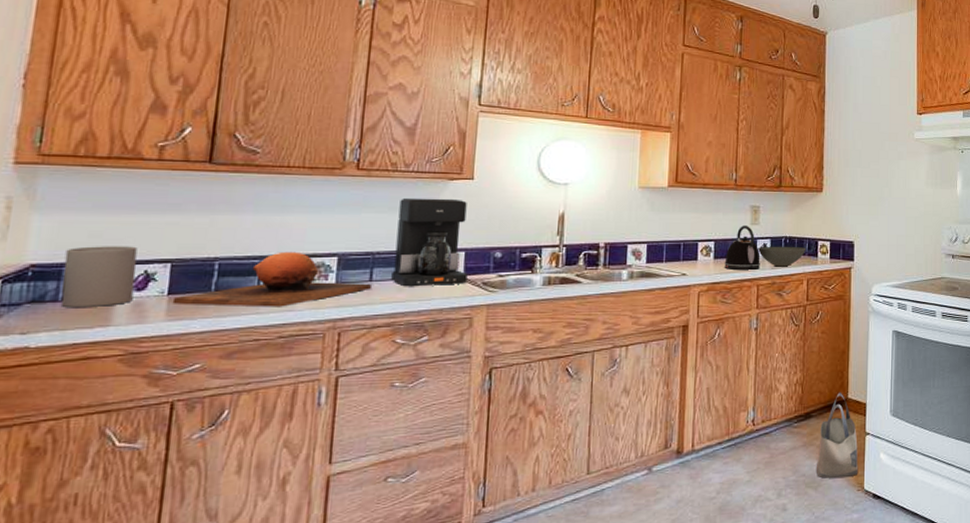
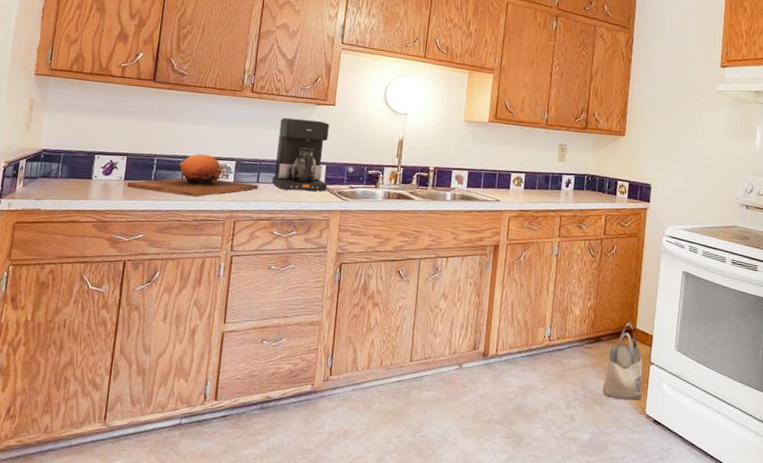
pen holder: present [60,246,138,308] -> none [59,139,107,185]
kettle: present [724,226,761,271] -> none [532,161,565,203]
bowl: present [758,246,805,267] -> none [563,182,606,202]

